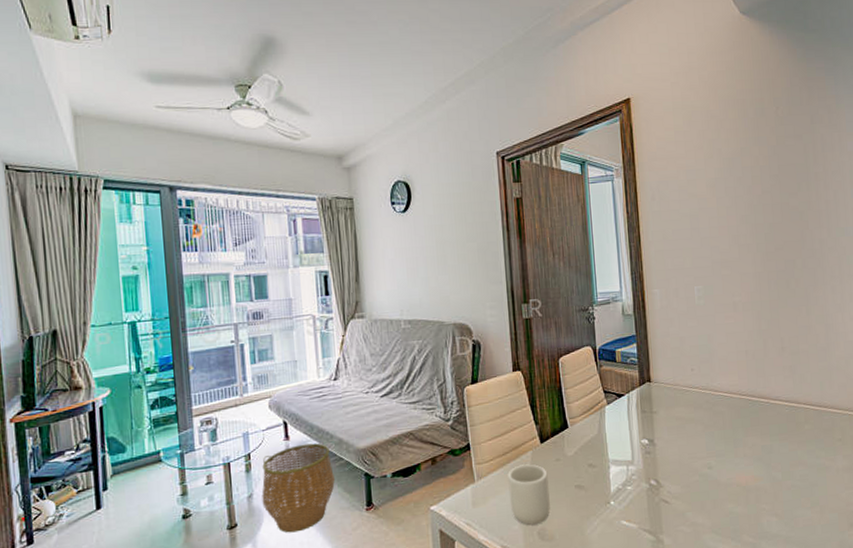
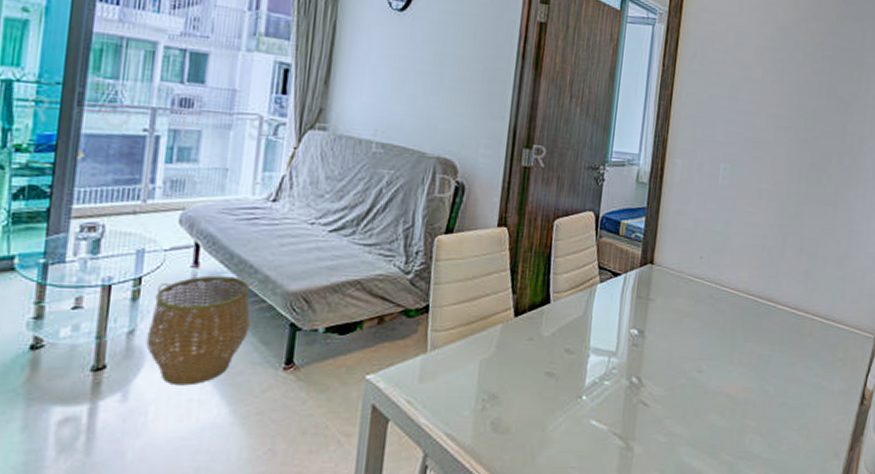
mug: present [507,464,550,525] -> none [465,339,516,412]

